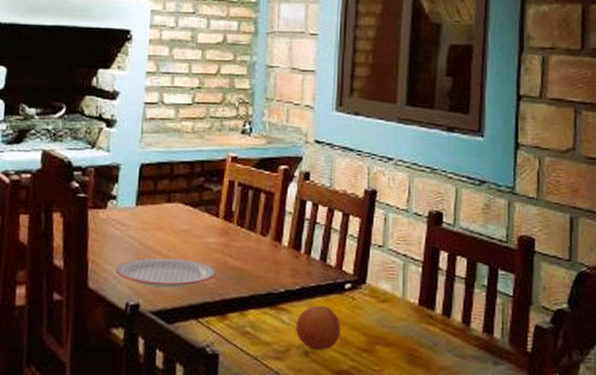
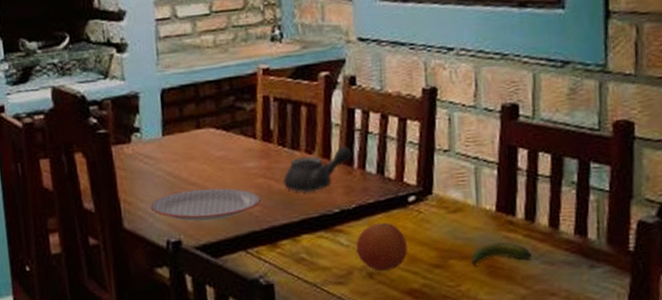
teapot: none [238,232,301,271] -> present [283,145,352,193]
banana: none [395,333,447,354] -> present [471,242,533,267]

